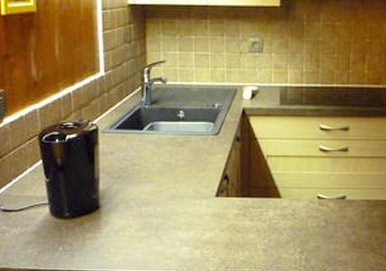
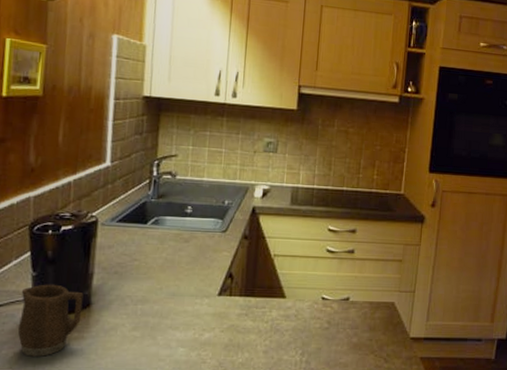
mug: none [38,189,93,255] -> present [17,284,84,357]

